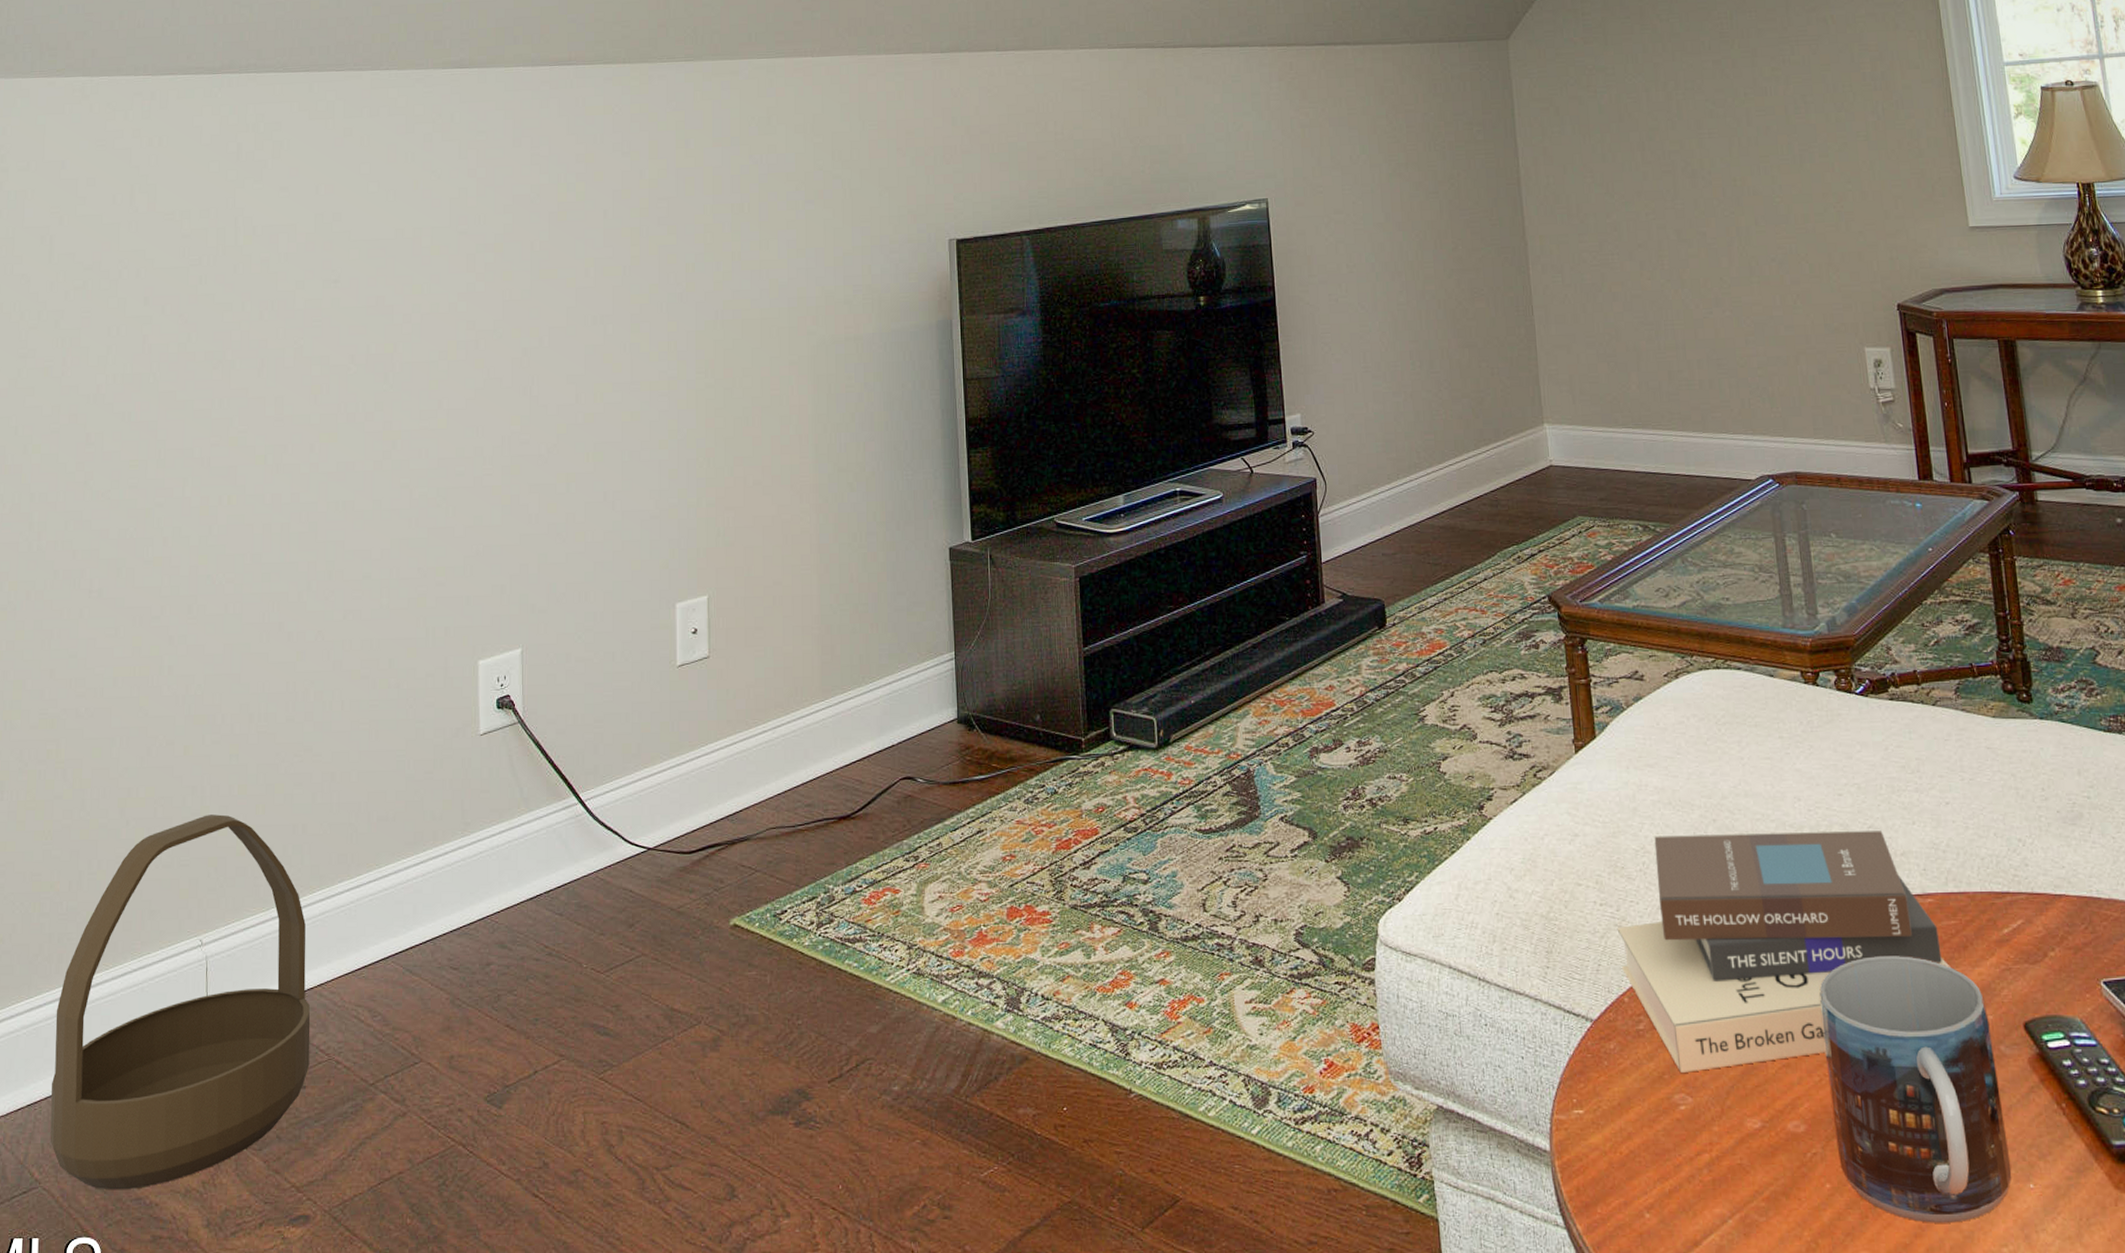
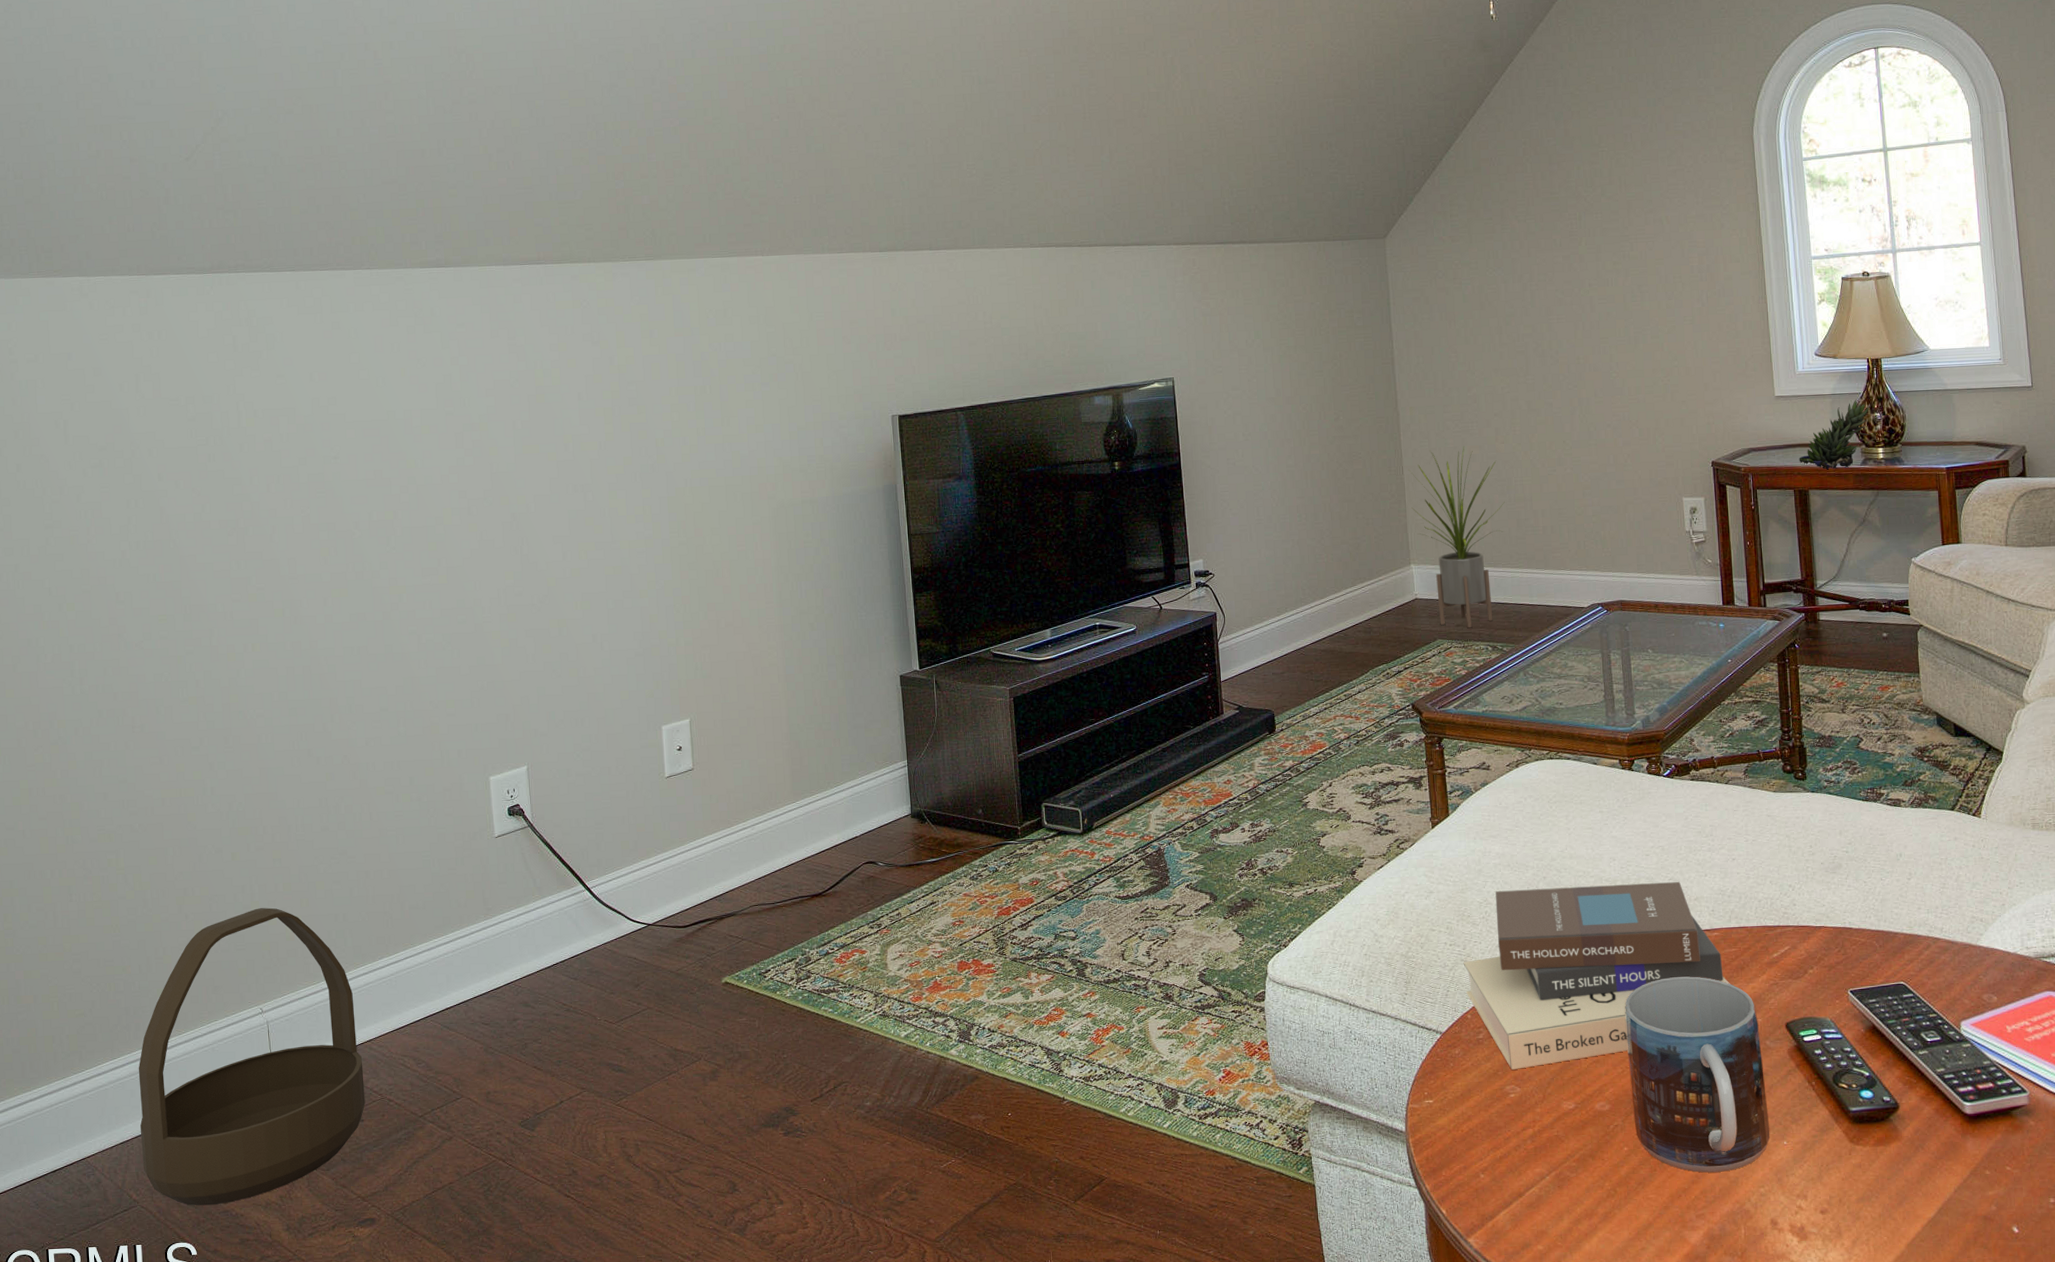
house plant: none [1539,282,1654,503] -> present [1408,446,1505,629]
succulent plant: none [2001,231,2085,316] -> present [1799,399,1869,470]

